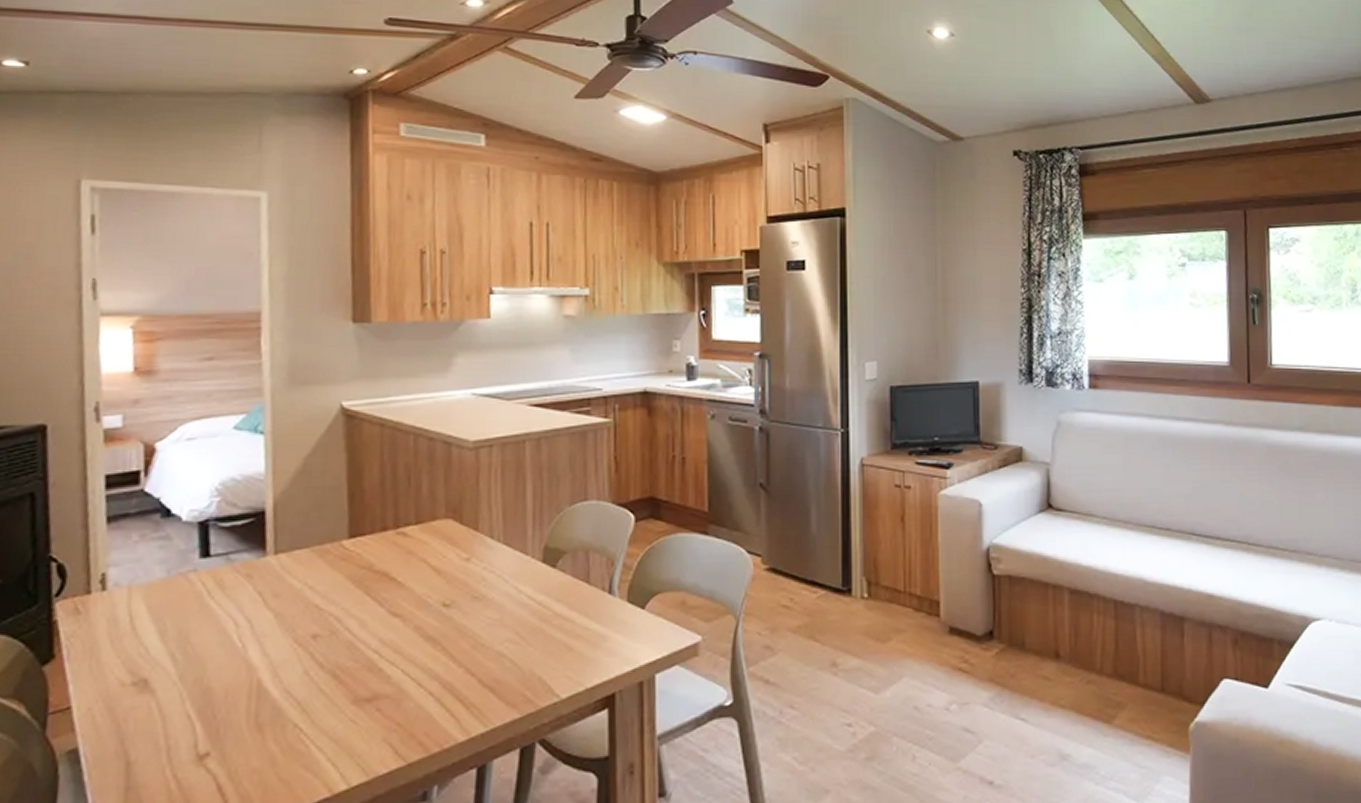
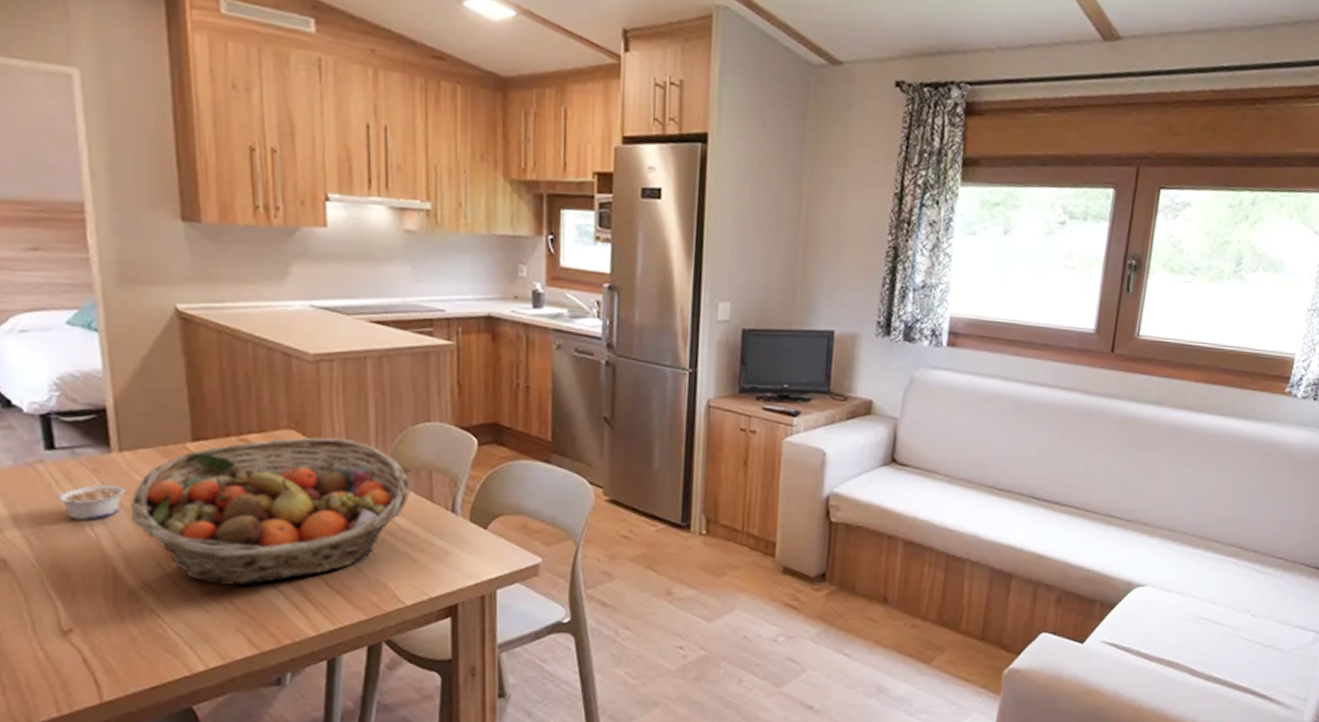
legume: none [208,589,279,630] -> present [58,484,127,520]
fruit basket: none [280,524,567,691] -> present [130,437,411,586]

